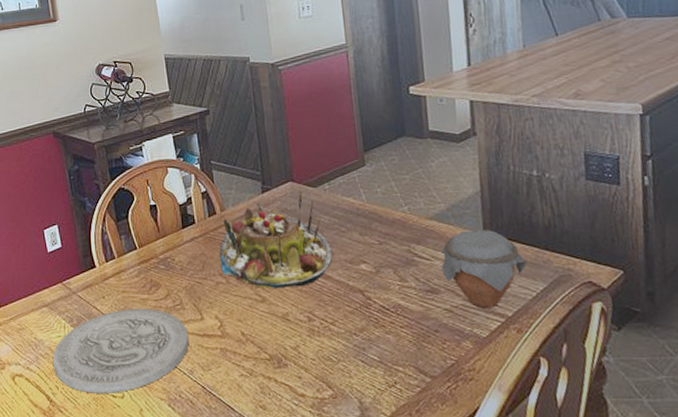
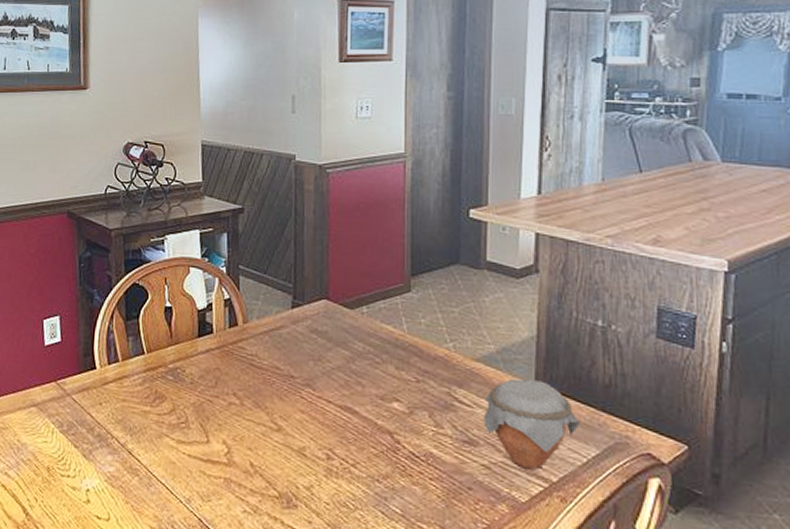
plate: present [52,308,189,393] -> none [34,420,191,515]
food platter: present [219,191,333,288] -> none [235,311,363,419]

